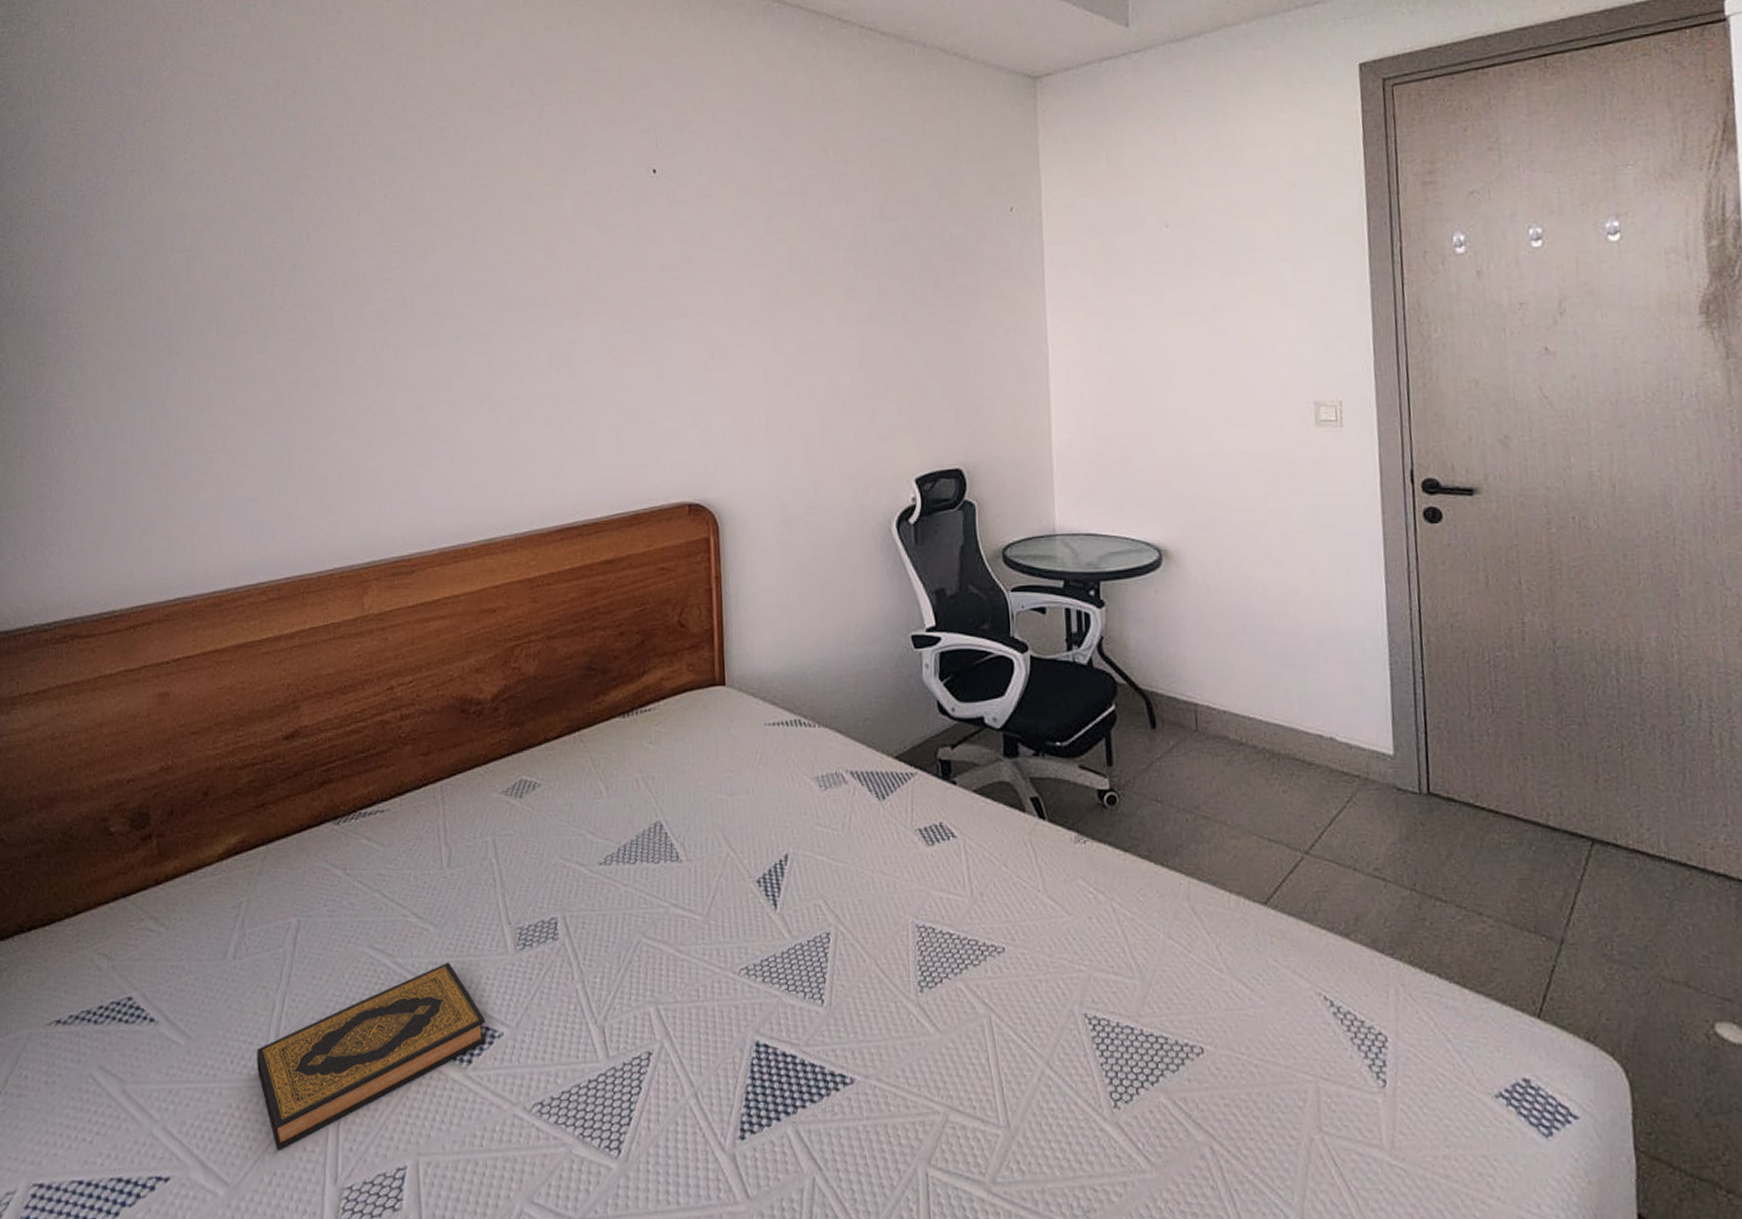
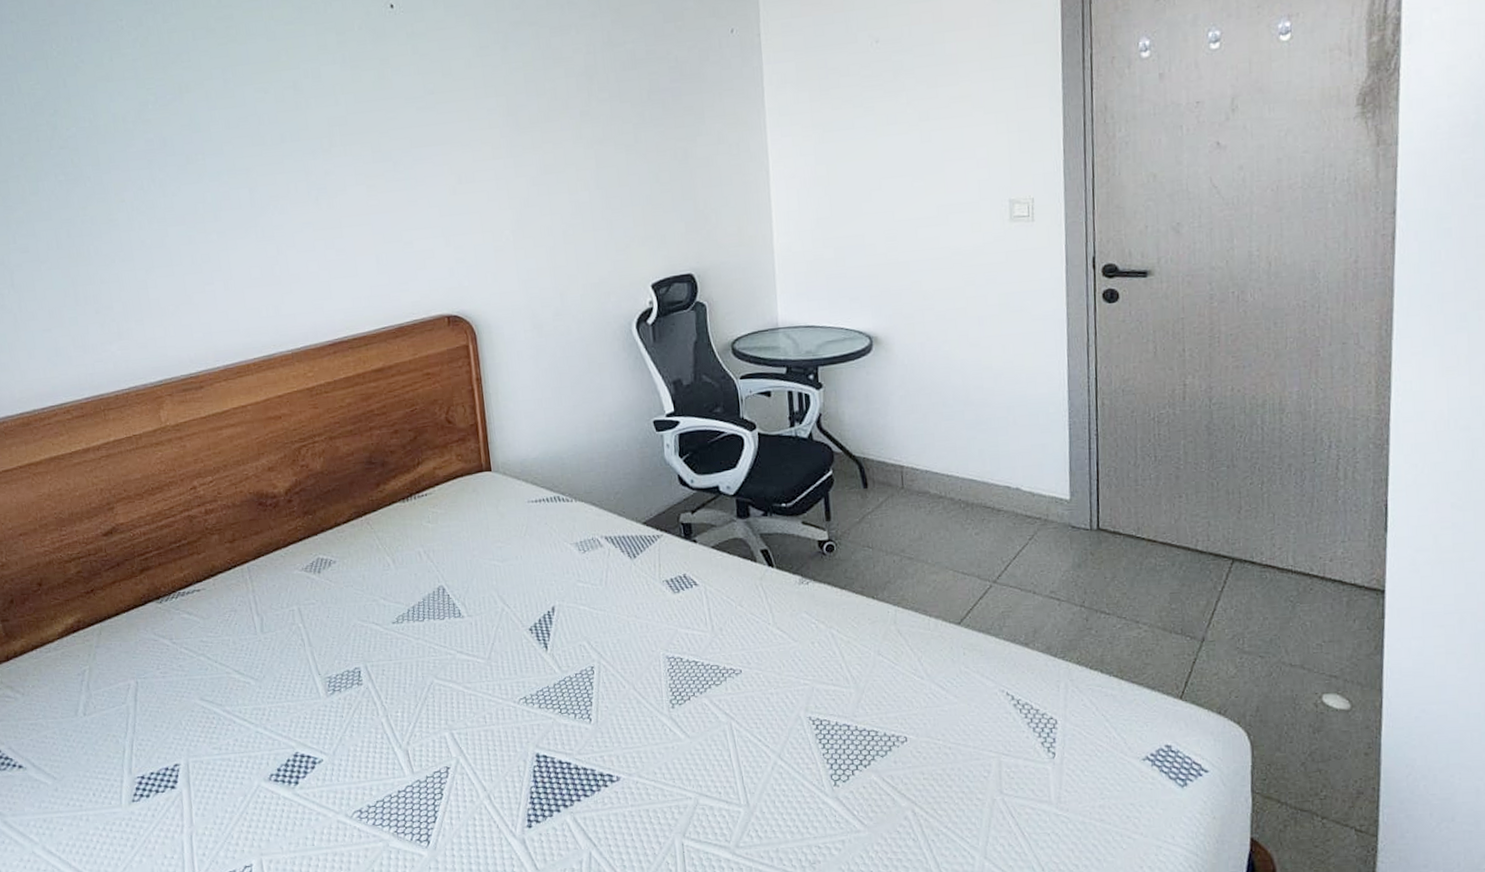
hardback book: present [257,962,486,1150] -> none [114,707,309,859]

